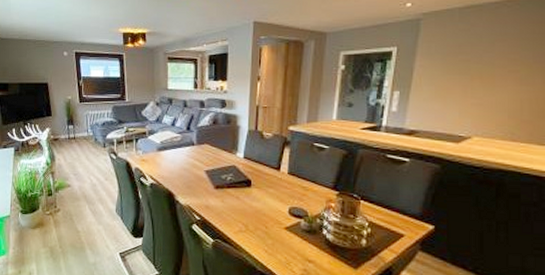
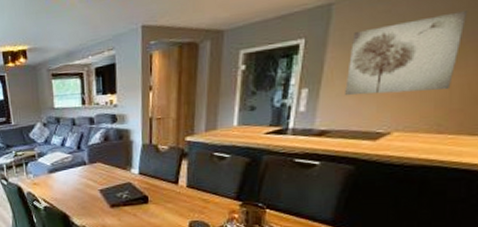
wall art: none [432,36,534,103] -> present [345,11,468,96]

